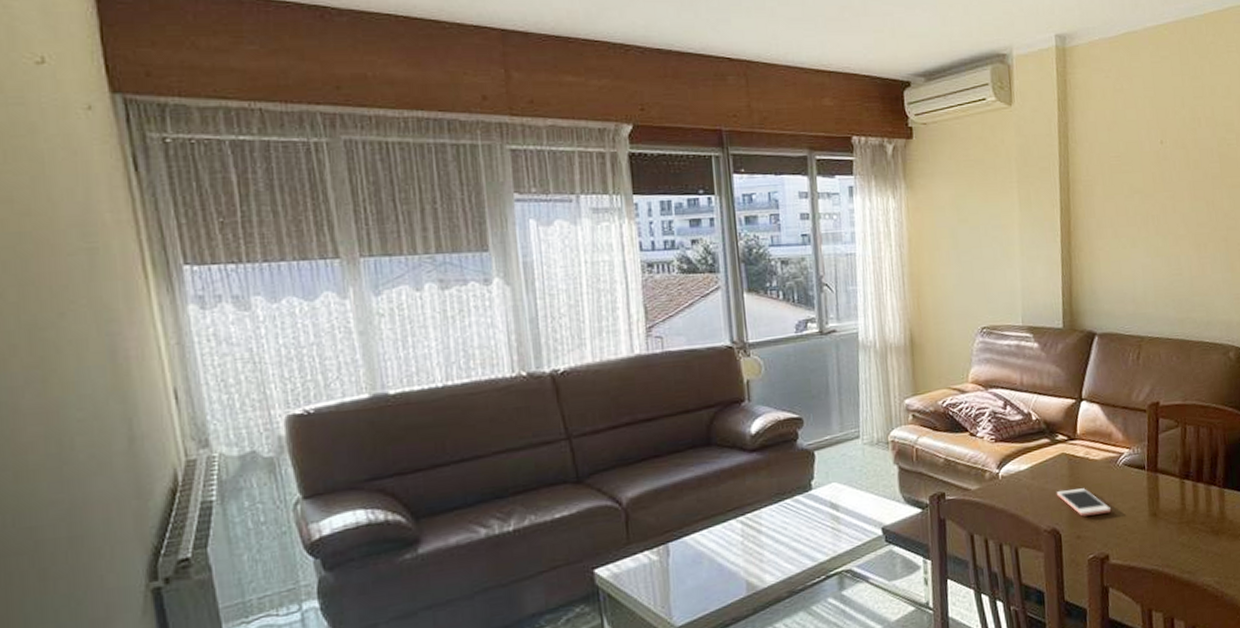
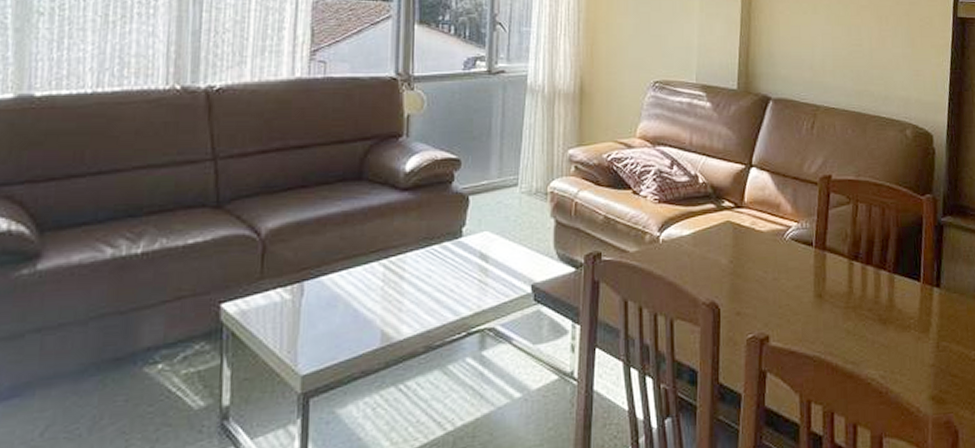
cell phone: present [1057,488,1111,517] -> none [719,261,774,291]

